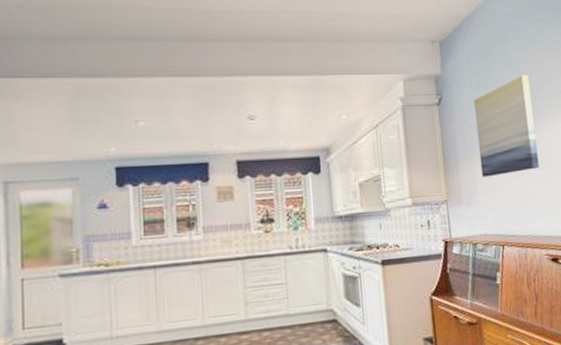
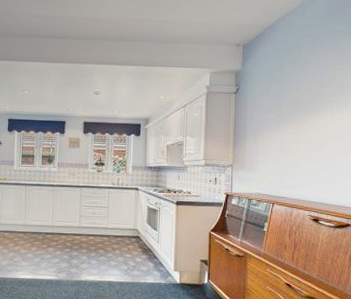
wall art: present [473,74,539,177] -> none [263,74,316,151]

